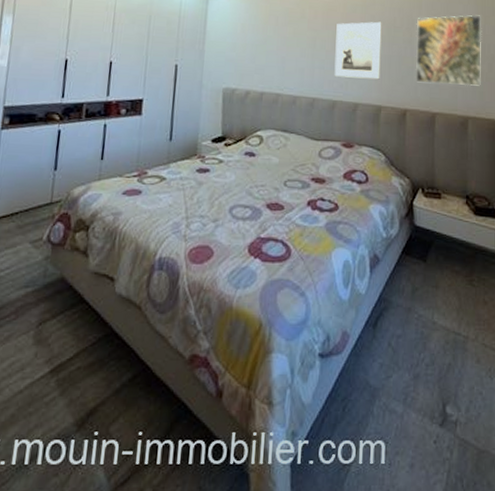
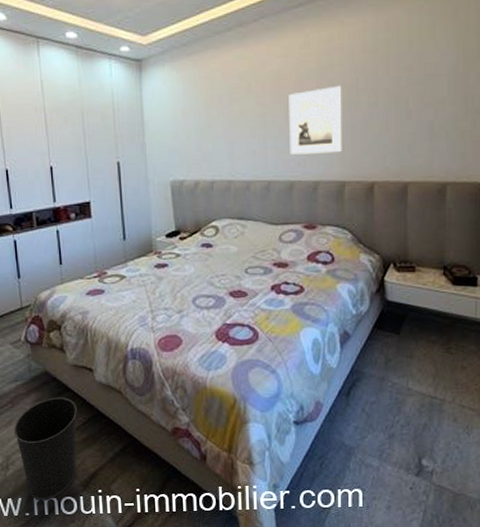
wastebasket: none [9,309,89,445] -> present [13,397,77,501]
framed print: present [415,14,482,87] -> none [383,61,465,151]

